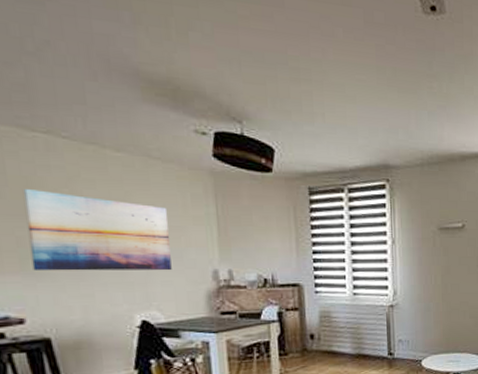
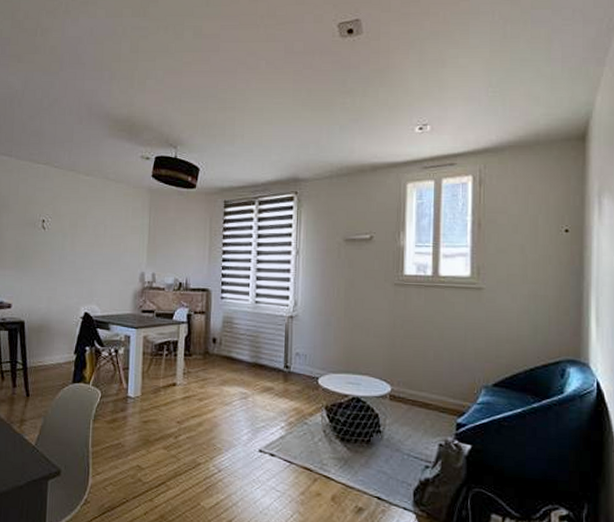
wall art: present [23,189,172,271] -> none [22,206,114,272]

